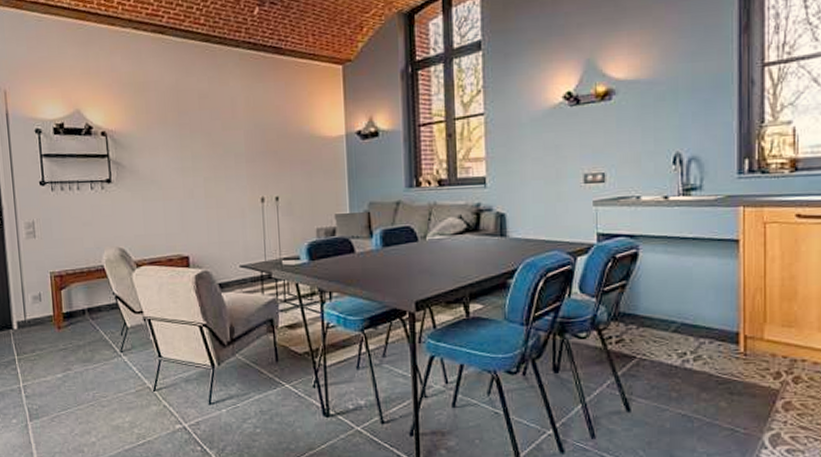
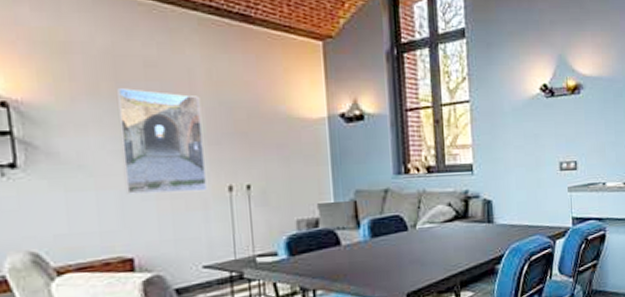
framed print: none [179,117,244,204] -> present [117,88,207,194]

